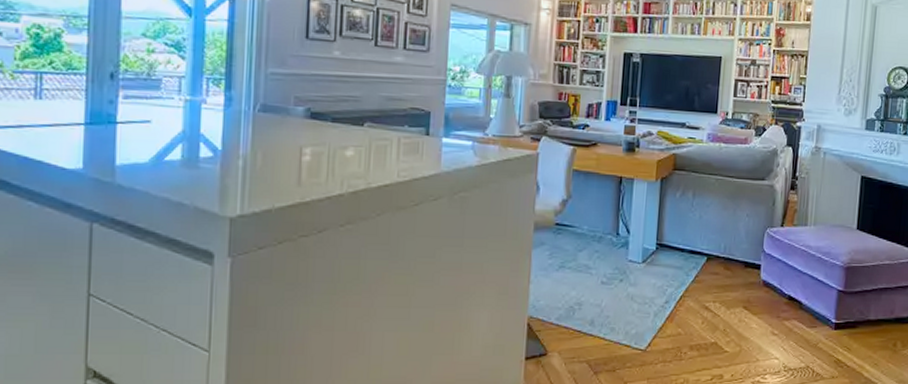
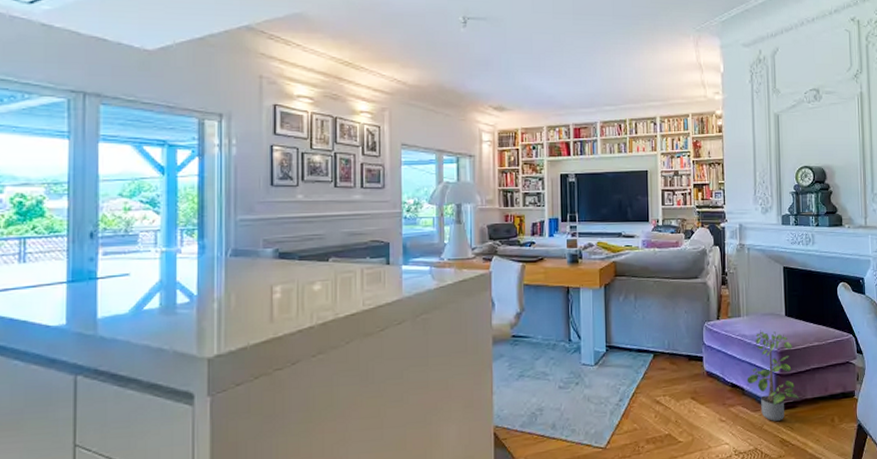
potted plant: none [806,242,861,340] -> present [747,330,799,421]

